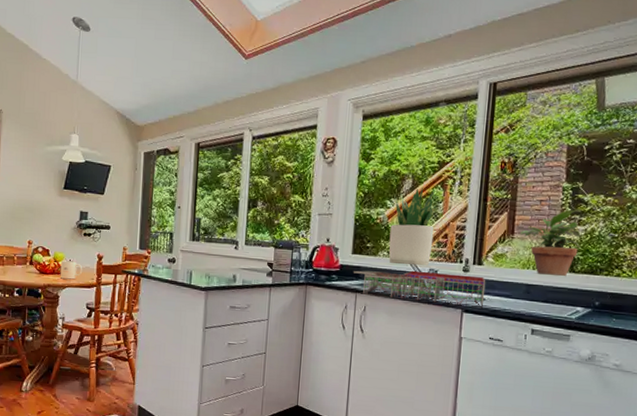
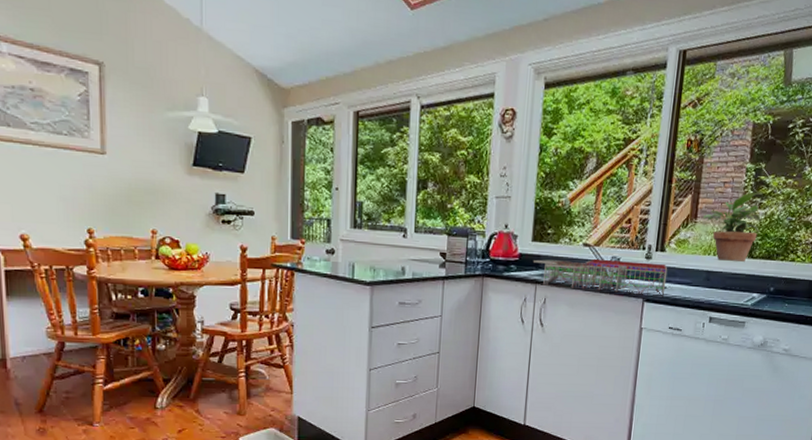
mug: present [60,260,83,280] -> none [194,253,223,276]
planter: present [389,188,438,266] -> none [570,168,622,254]

